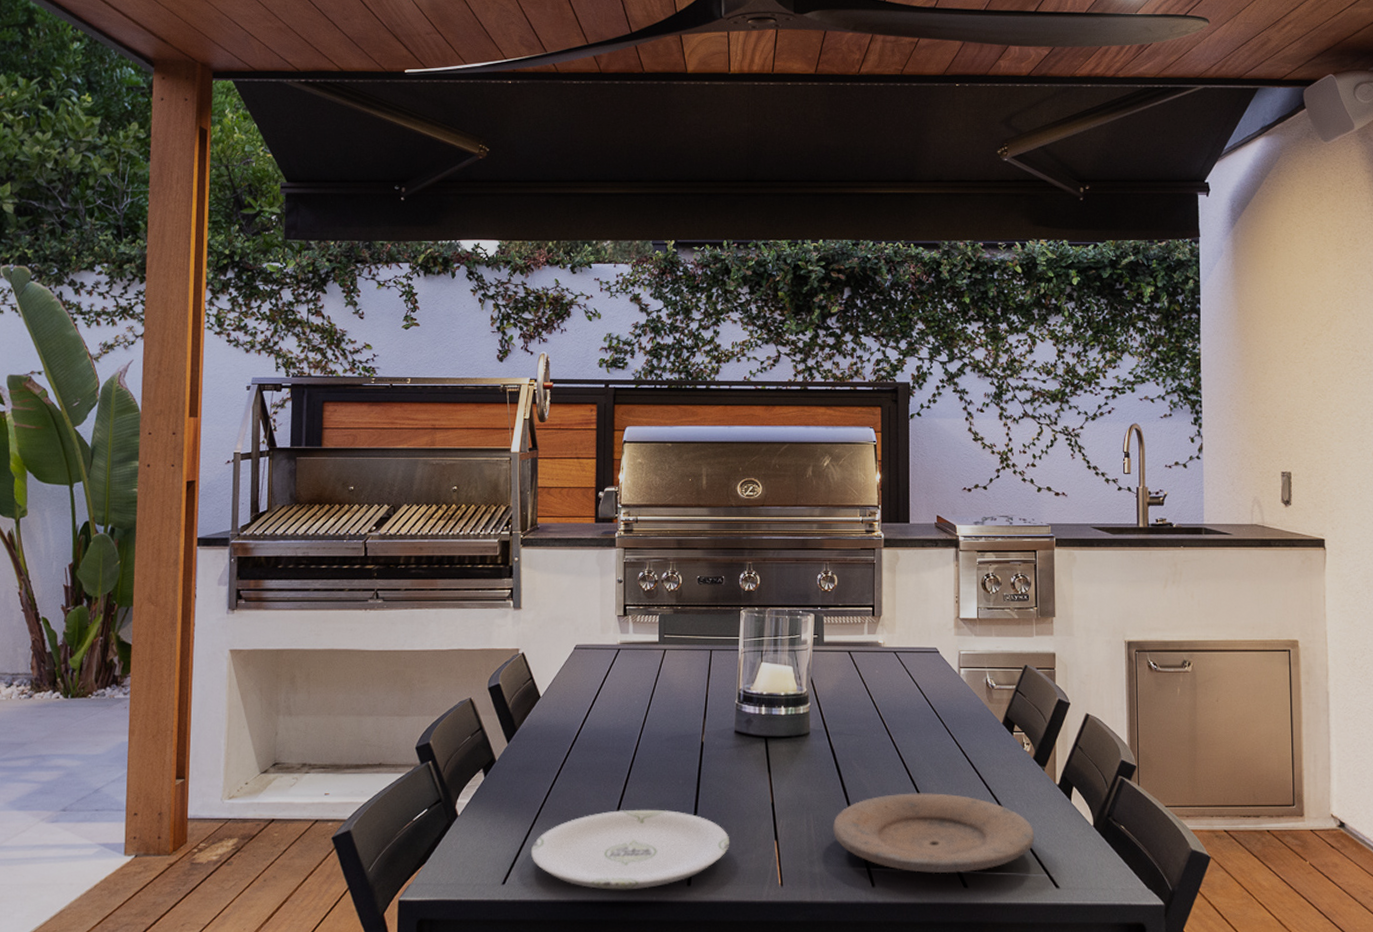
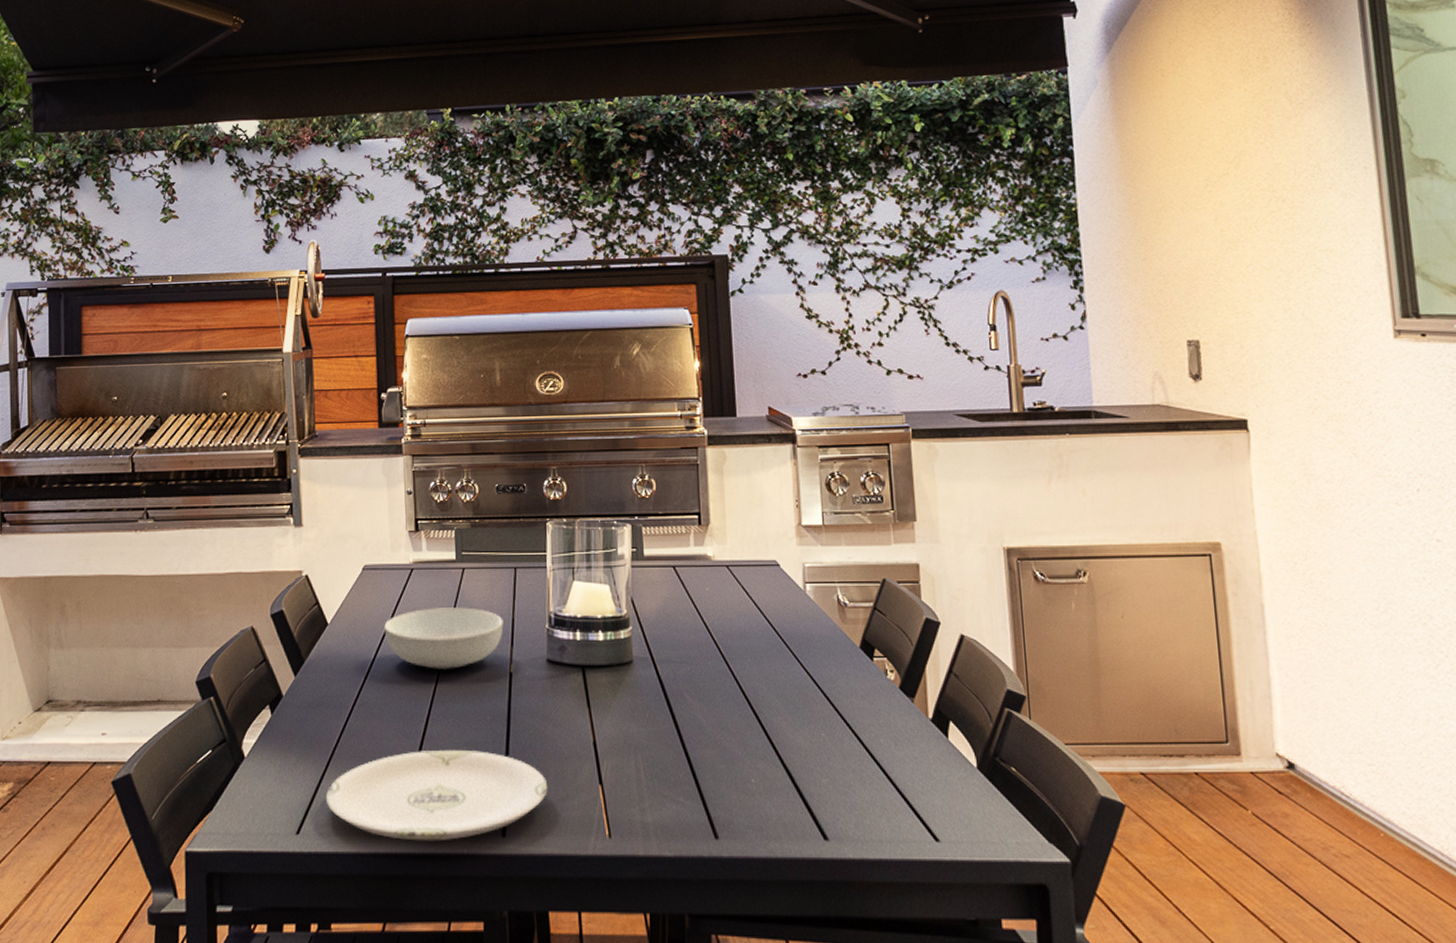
serving bowl: none [591,684,698,739] -> present [384,607,504,671]
plate: present [833,793,1035,874] -> none [666,729,907,824]

